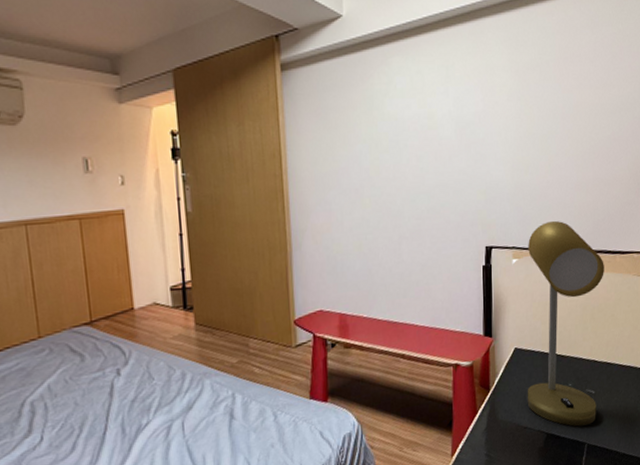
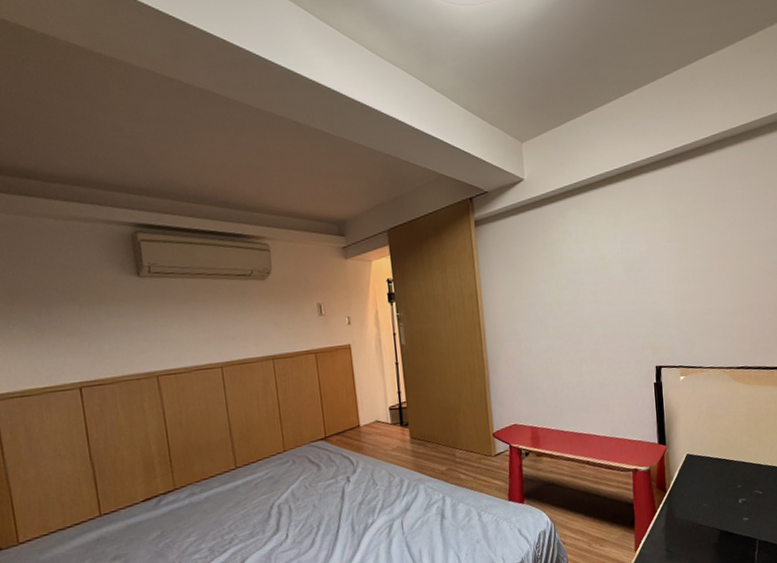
desk lamp: present [527,220,604,427] -> none [693,342,766,524]

